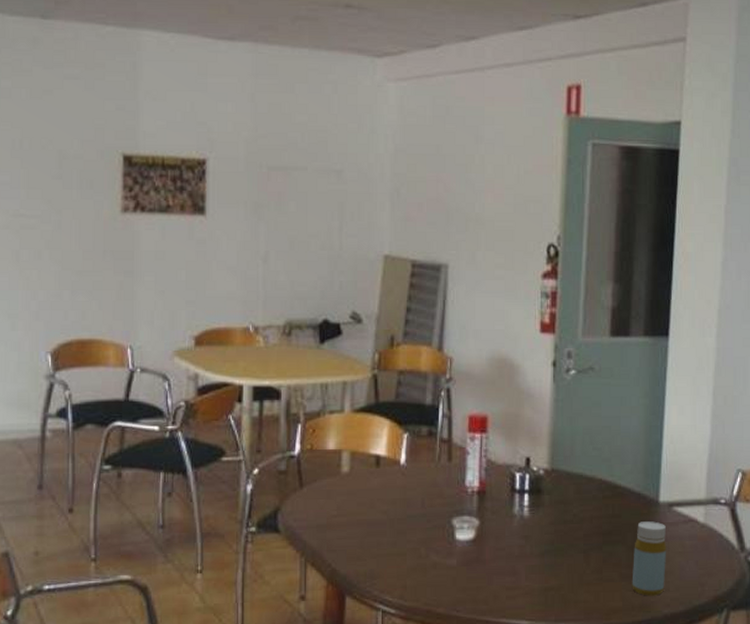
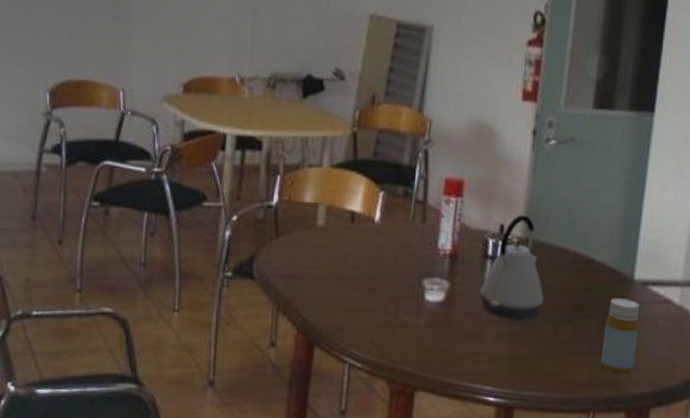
kettle: none [510,446,573,552] -> present [480,214,544,321]

